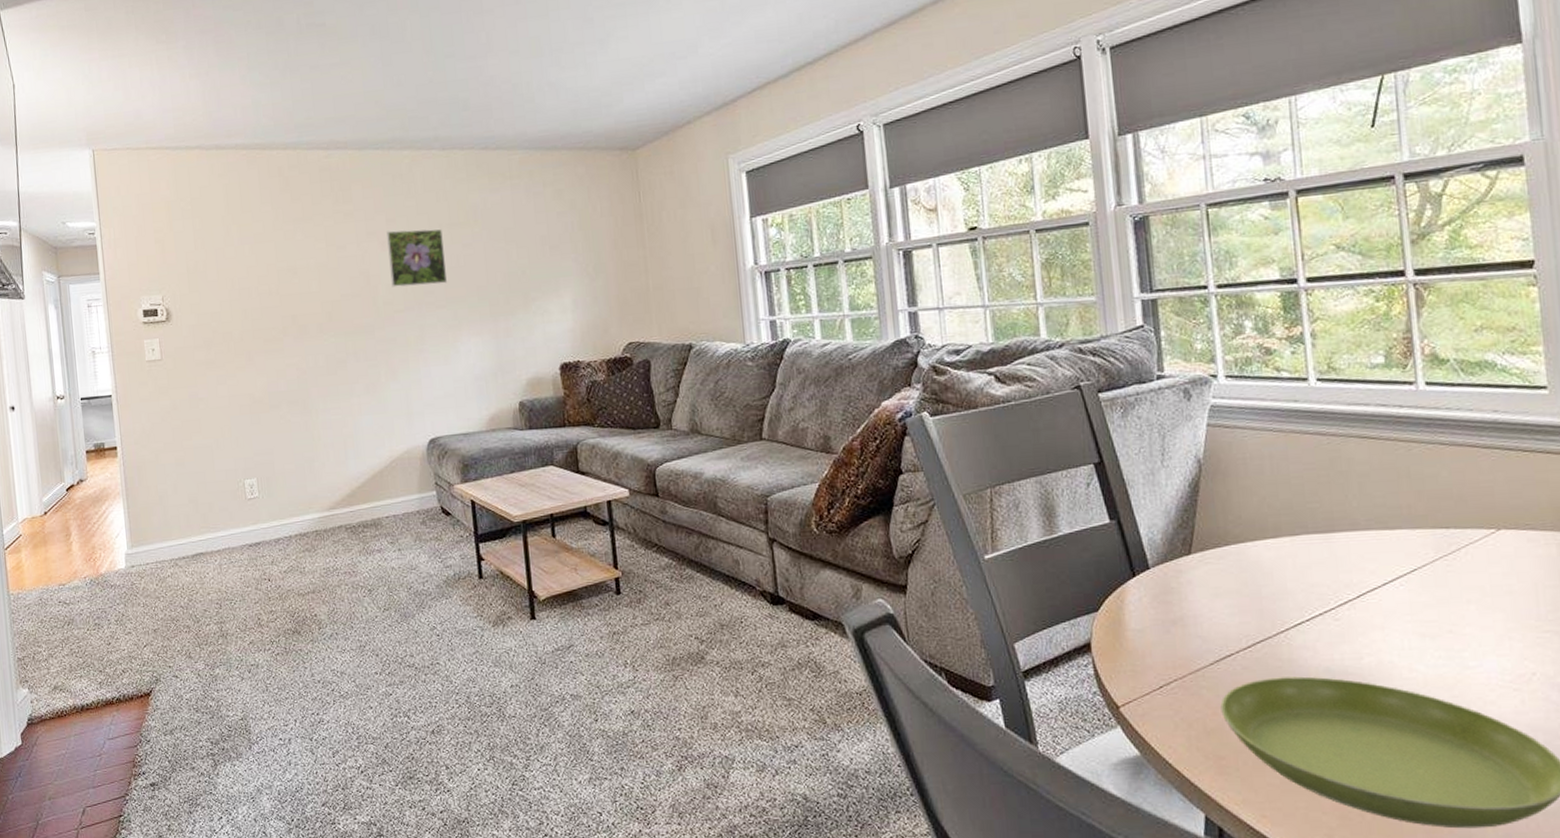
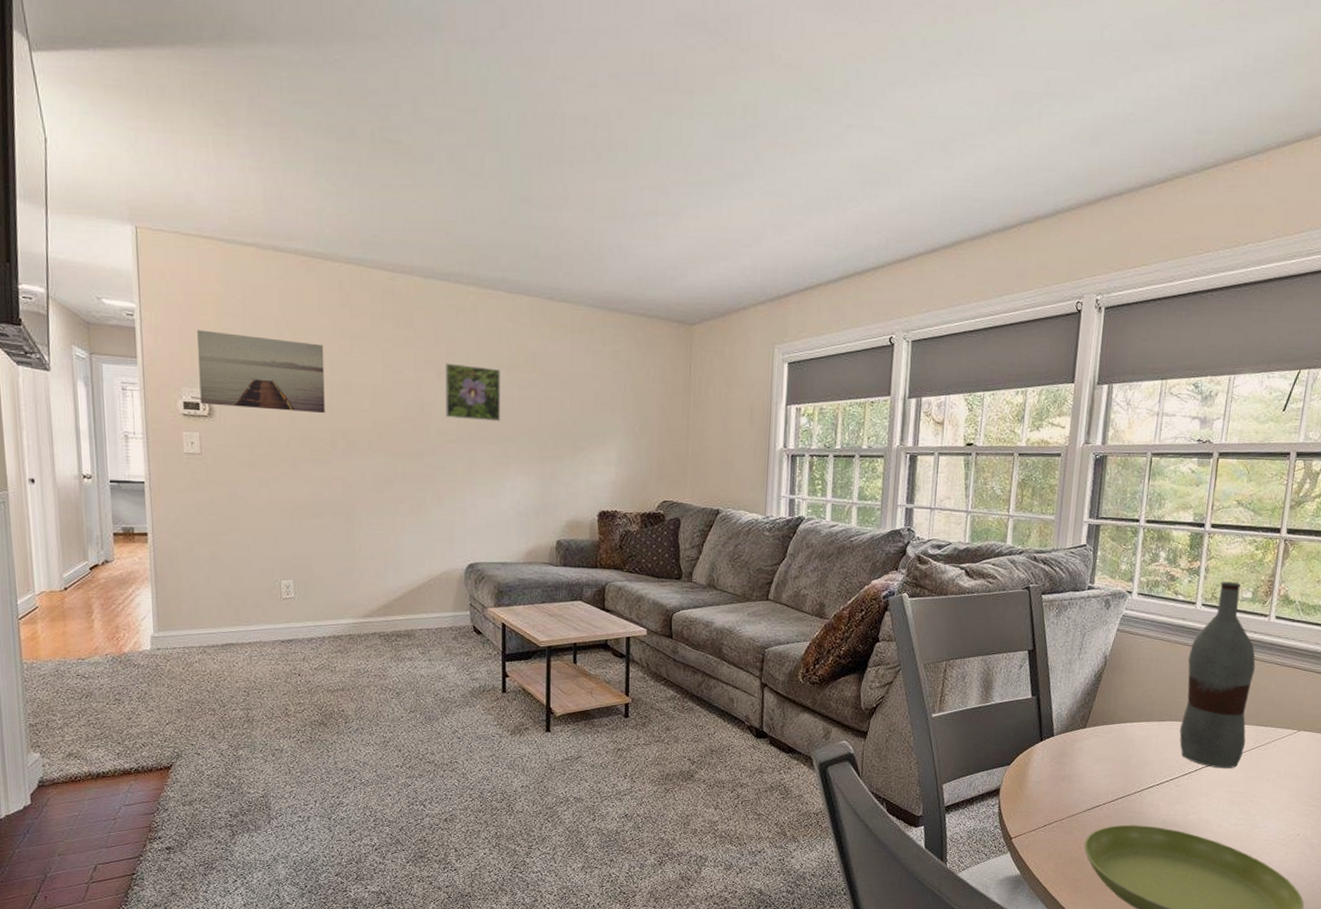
wall art: none [151,232,275,310] -> present [196,330,325,414]
bottle: none [1312,345,1423,591] -> present [1179,581,1256,769]

